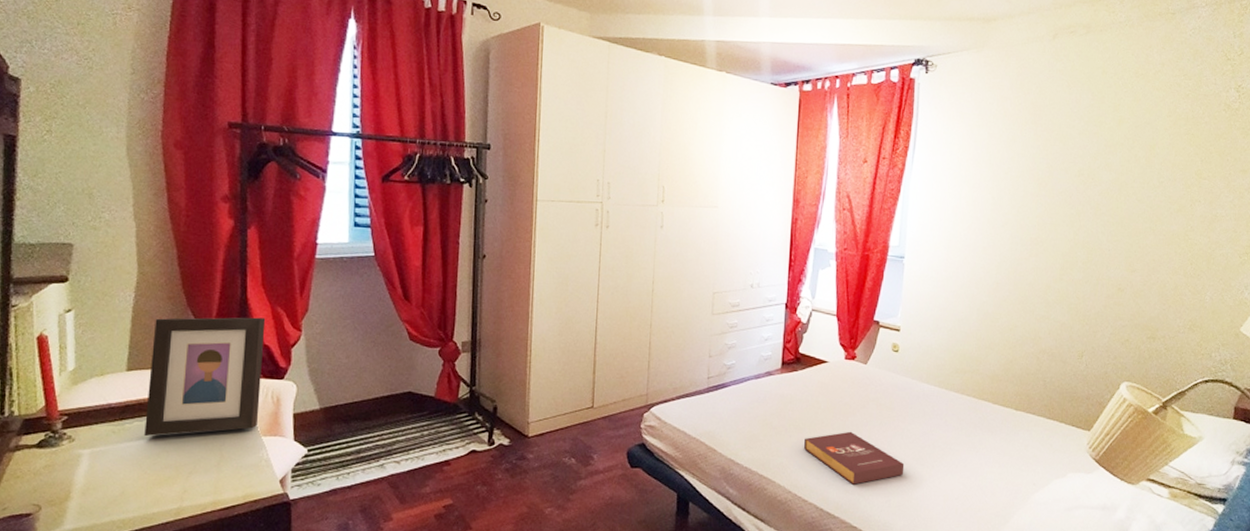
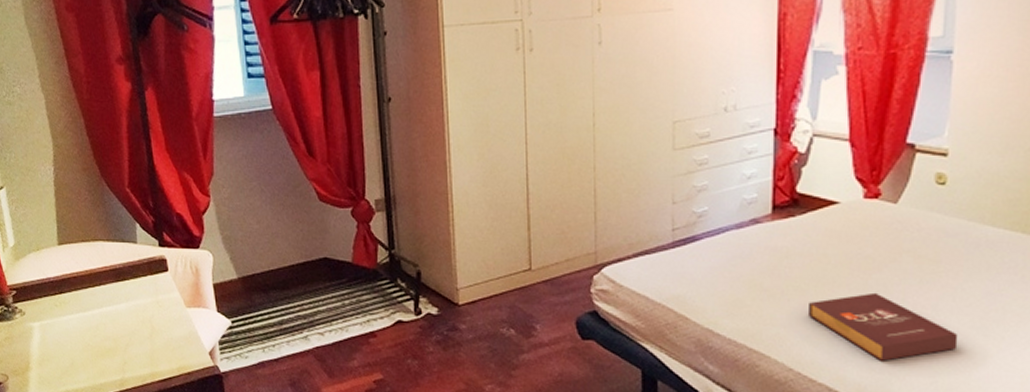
picture frame: present [144,317,266,436] -> none [75,184,181,309]

